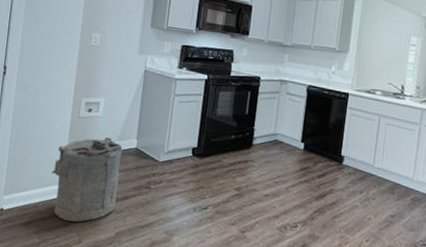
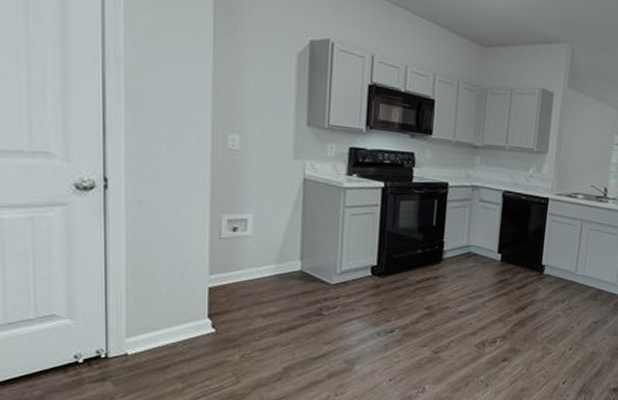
laundry hamper: present [51,136,123,222] -> none [190,259,283,360]

